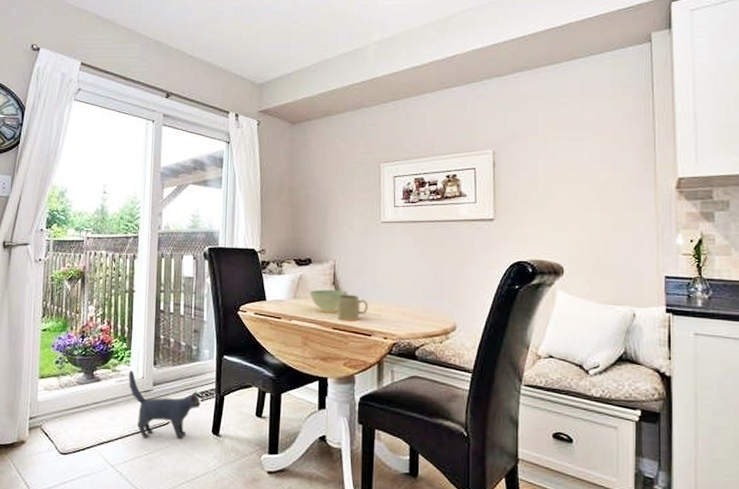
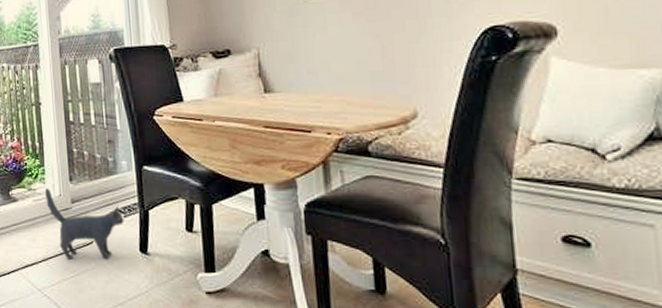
bowl: present [309,289,348,313] -> none [232,81,278,110]
mug: present [337,295,368,322] -> none [265,86,304,118]

